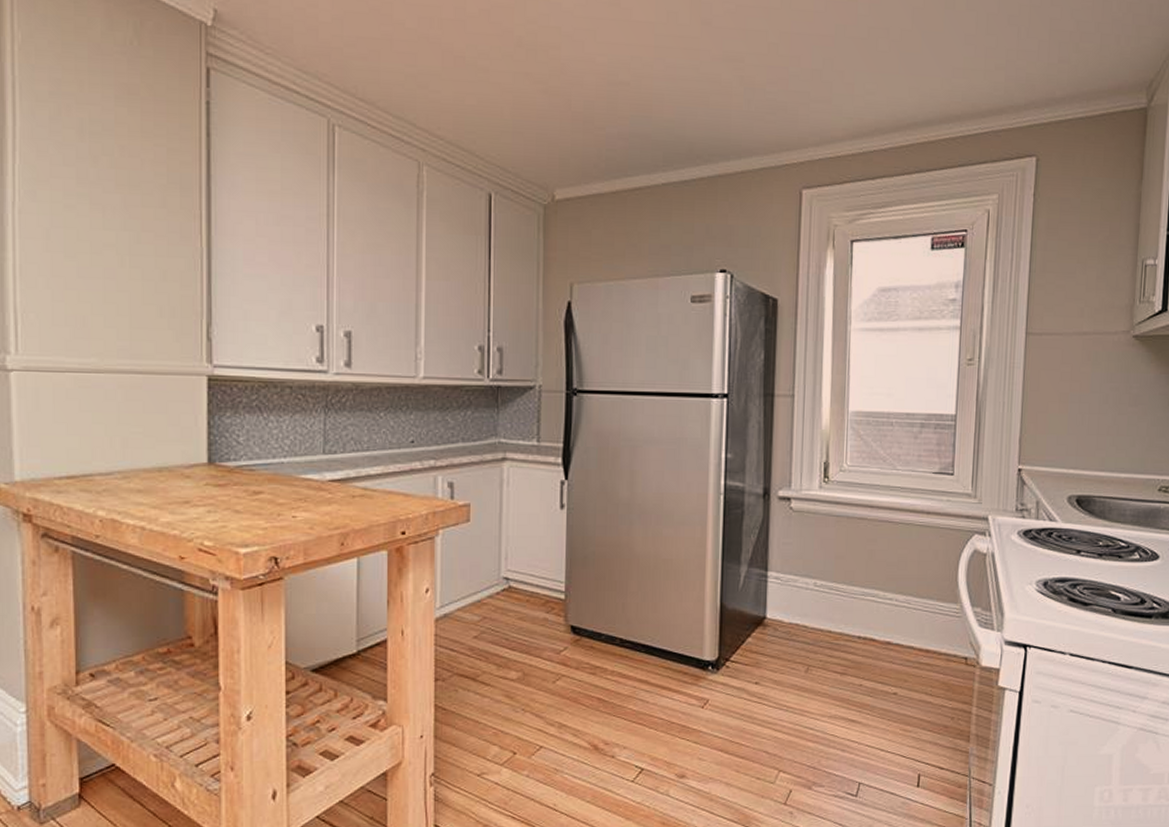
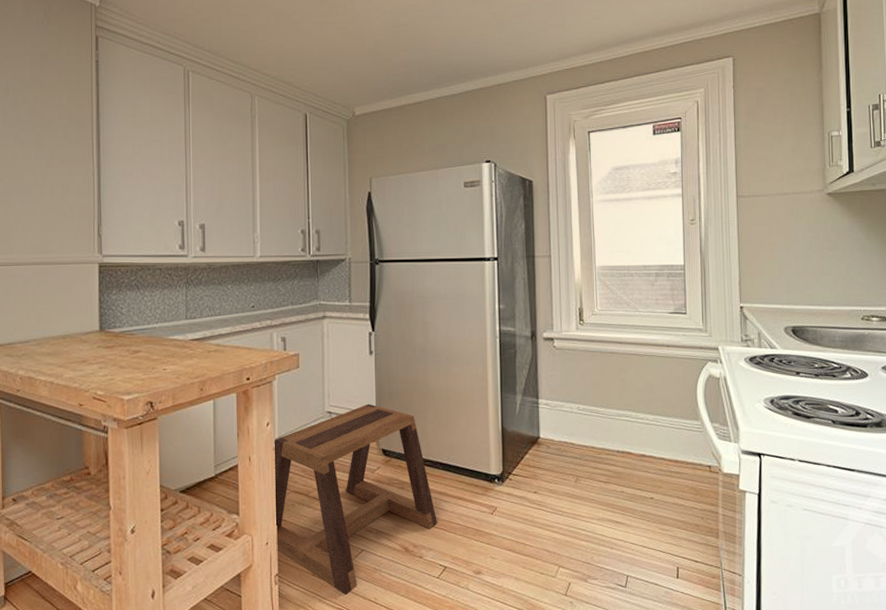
stool: none [432,569,635,800] -> present [273,403,437,596]

